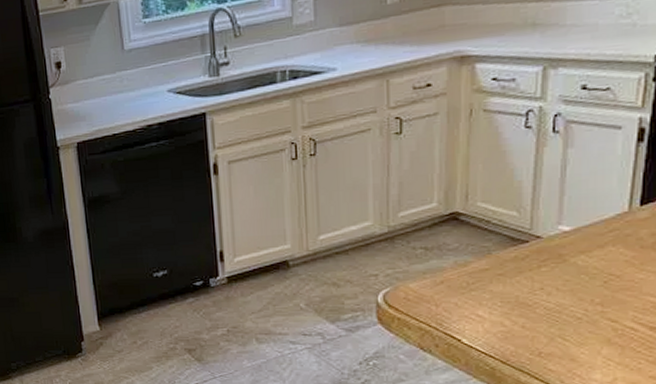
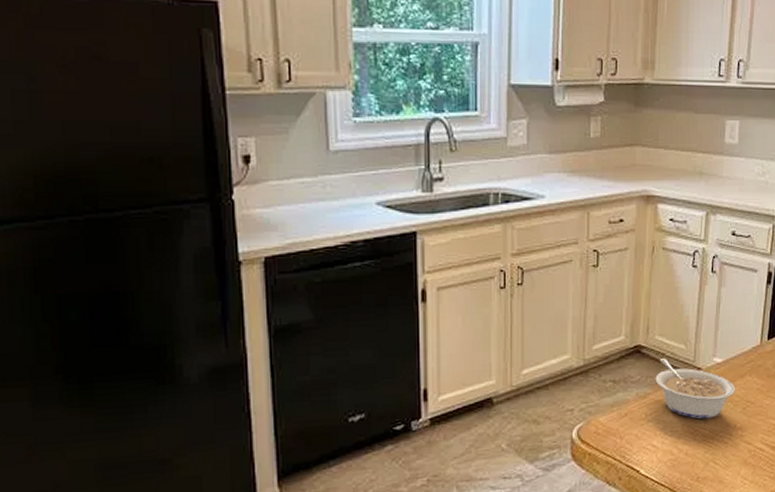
legume: none [478,226,593,291] -> present [655,358,736,419]

